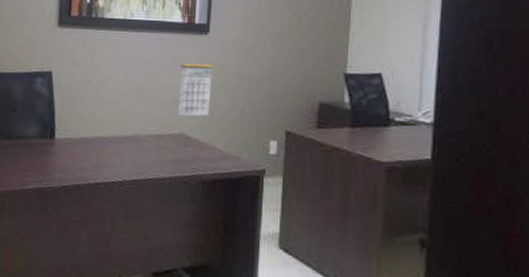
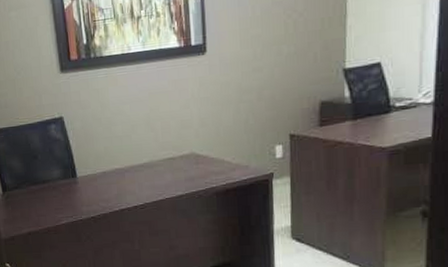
calendar: present [178,58,213,117] -> none [182,79,216,137]

